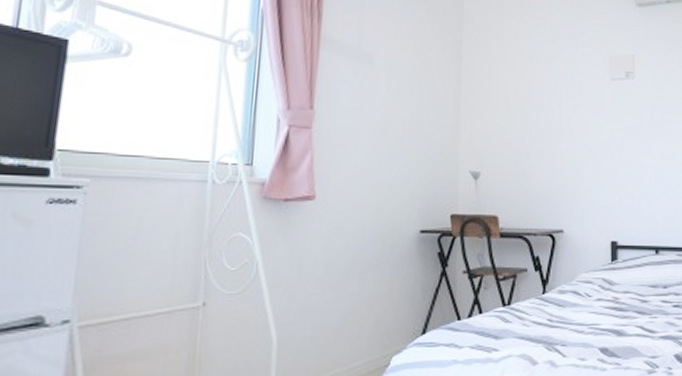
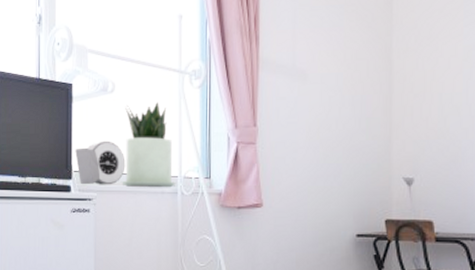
alarm clock: none [62,113,138,170] -> present [75,140,126,185]
planter: none [127,71,207,175] -> present [120,101,177,188]

